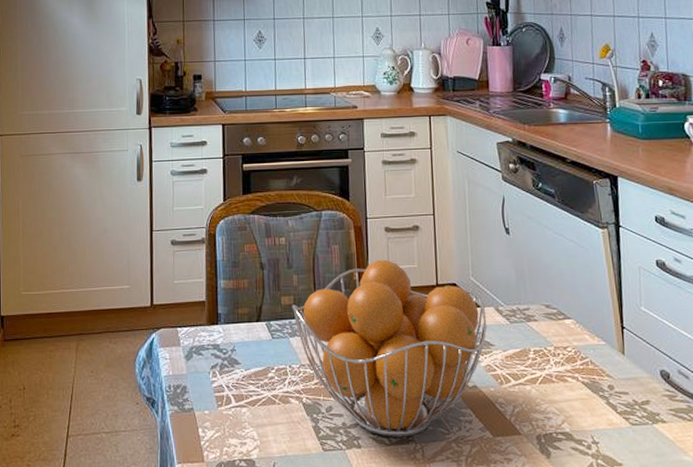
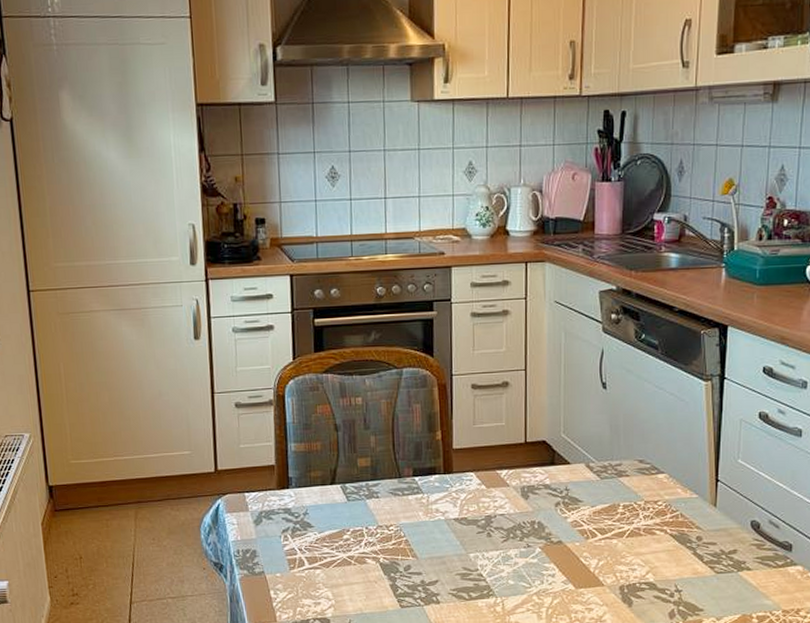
fruit basket: present [291,259,487,437] -> none [368,418,576,593]

